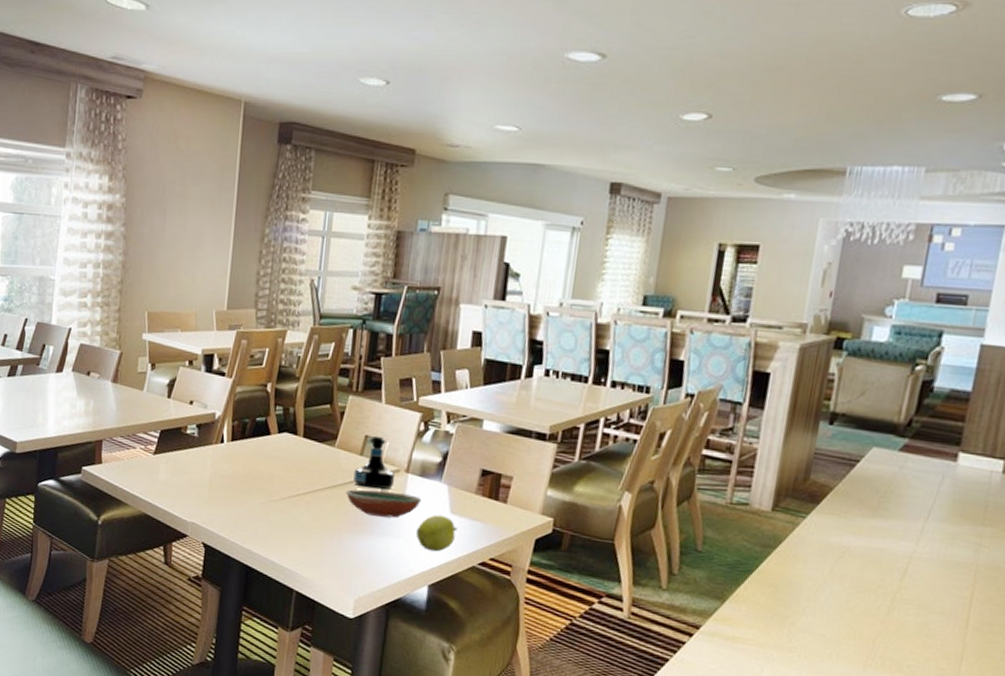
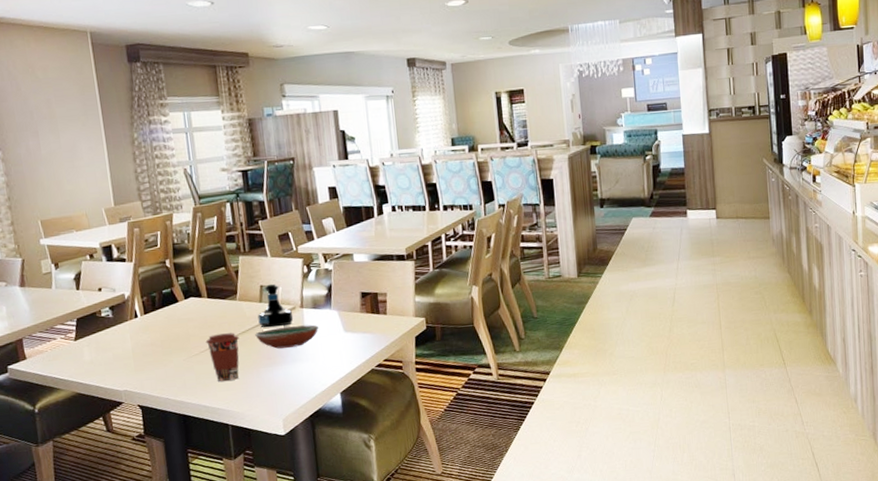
coffee cup: none [289,481,328,540] -> present [205,333,240,382]
apple: present [416,514,457,552] -> none [321,335,353,366]

